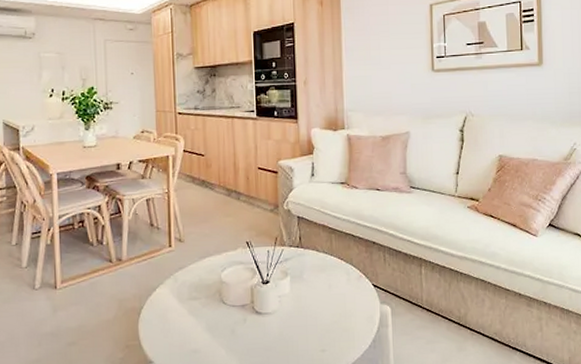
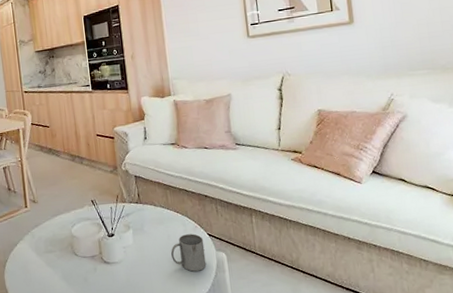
mug: none [331,283,369,326] -> present [171,233,207,272]

